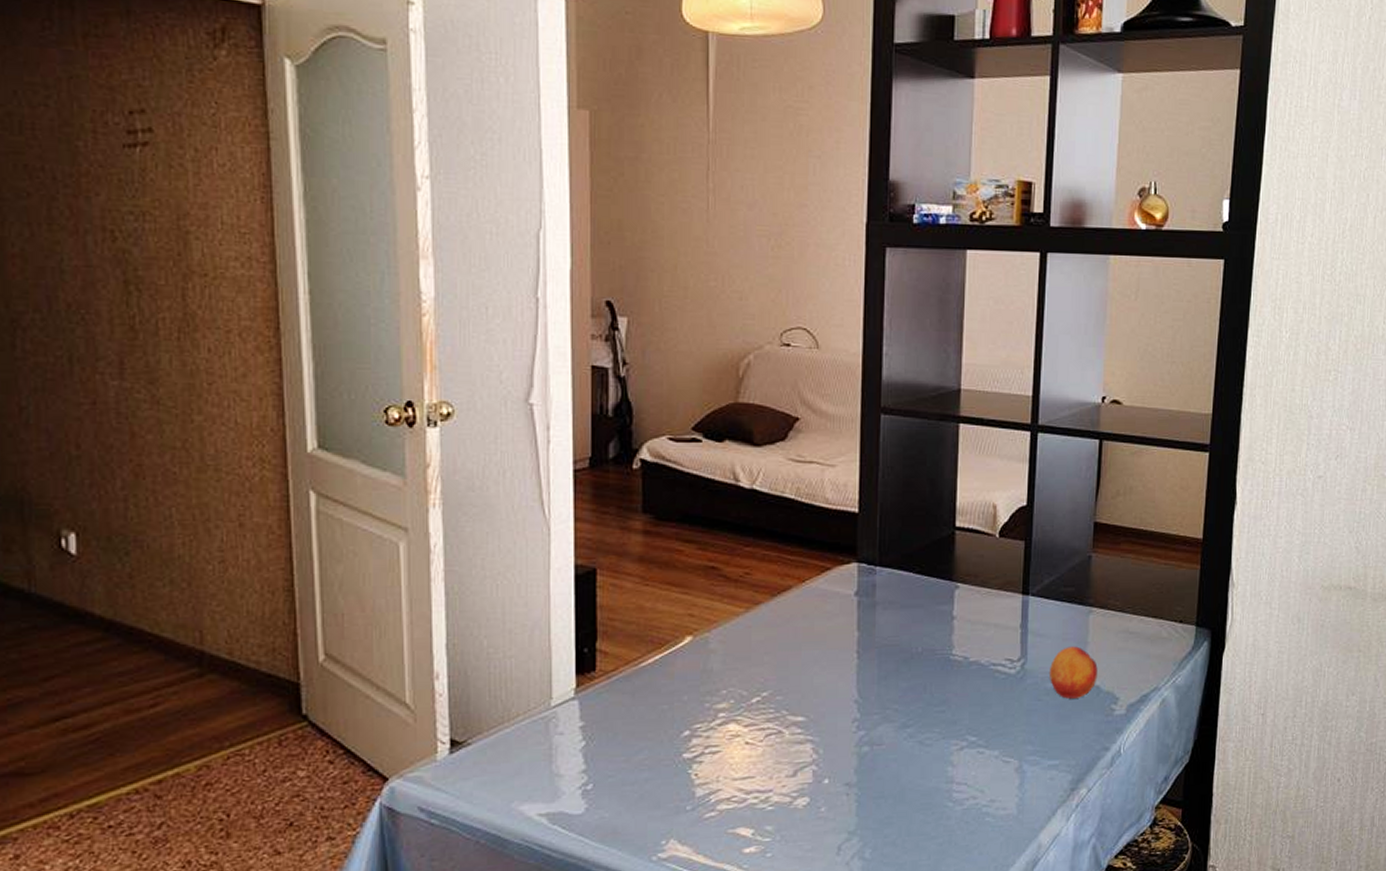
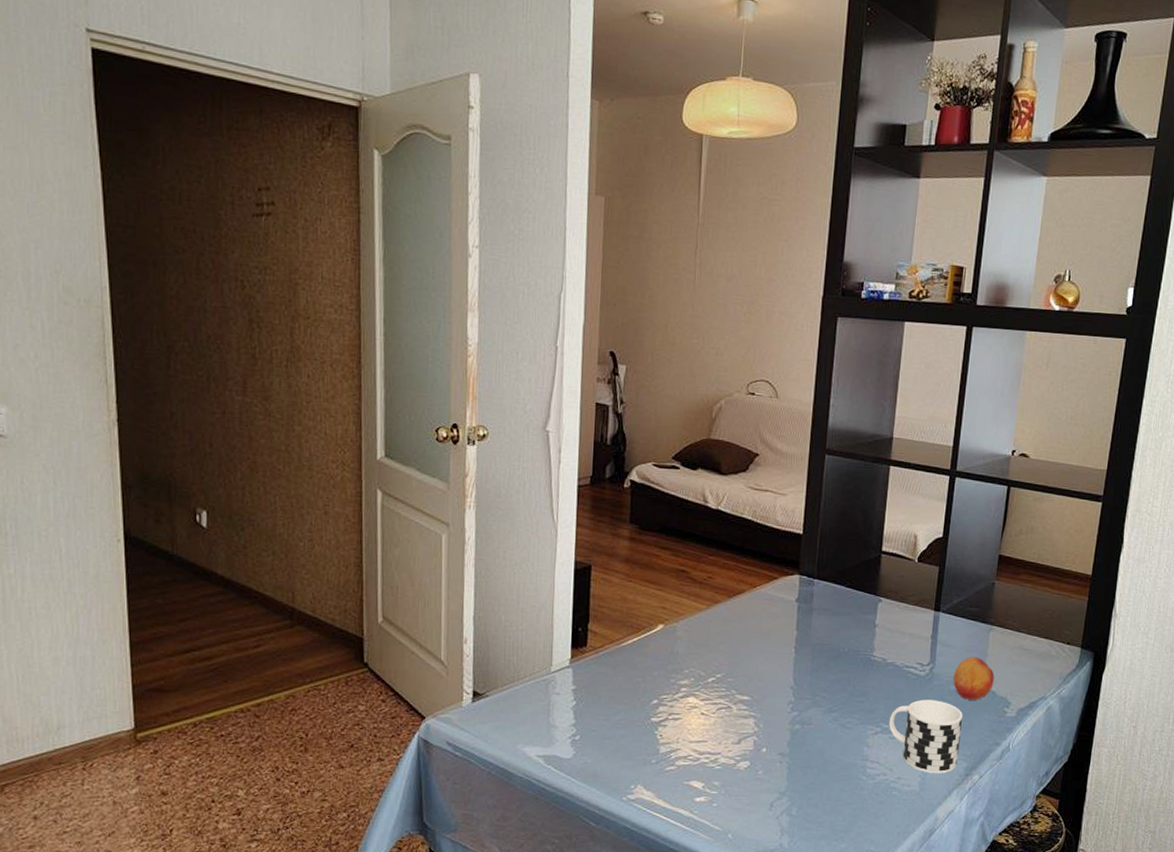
cup: none [975,702,1064,792] -> present [888,699,963,774]

